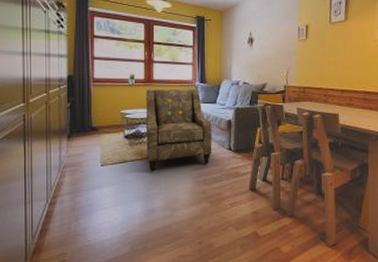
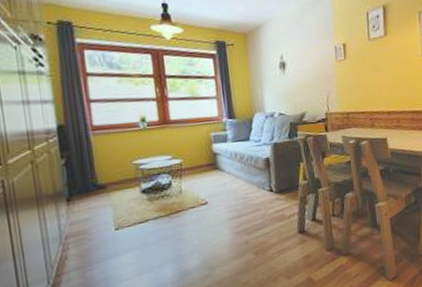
armchair: present [146,89,212,172] -> none [162,127,251,229]

